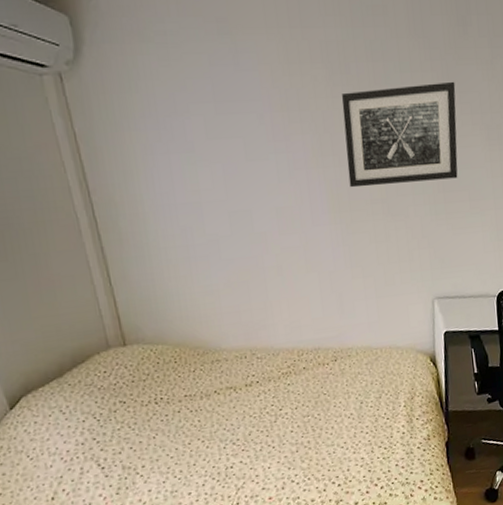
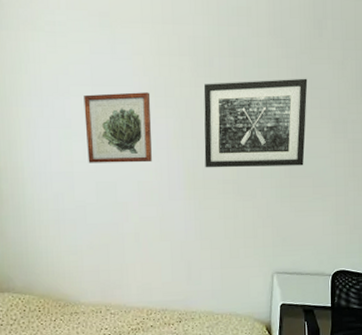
wall art: none [206,106,290,191] -> present [83,92,152,163]

